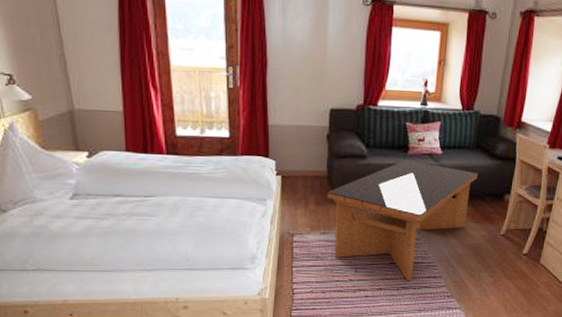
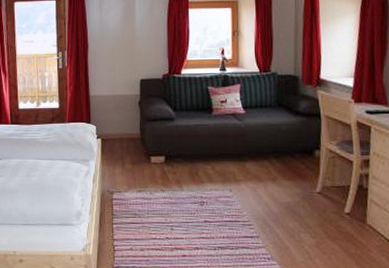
coffee table: present [327,160,477,281] -> none [141,121,283,241]

